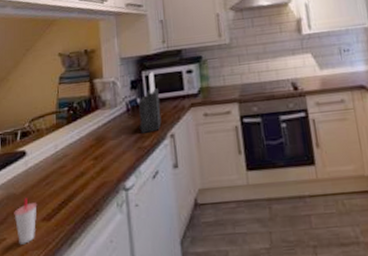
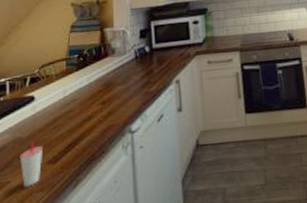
knife block: present [139,72,162,133] -> none [146,22,168,79]

